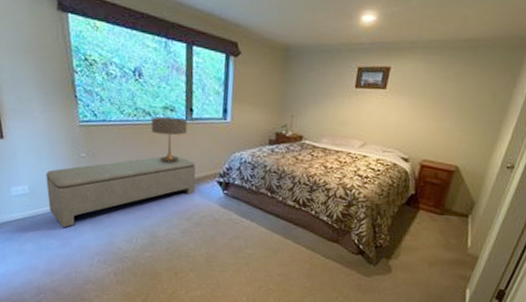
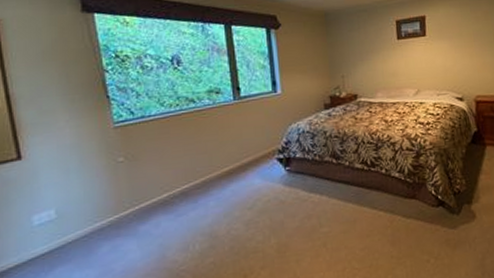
bench: present [46,155,196,228] -> none [77,139,254,252]
lamp: present [151,116,188,164] -> none [196,98,237,151]

